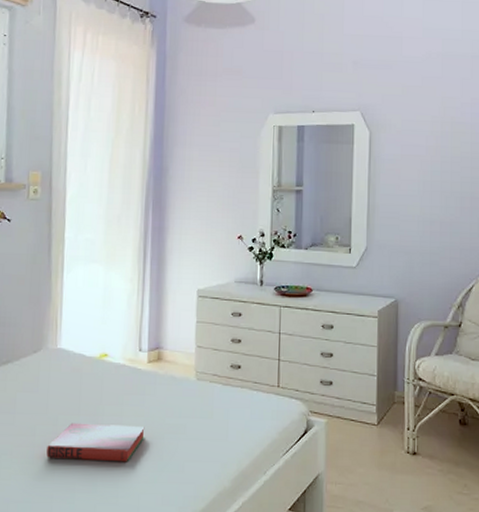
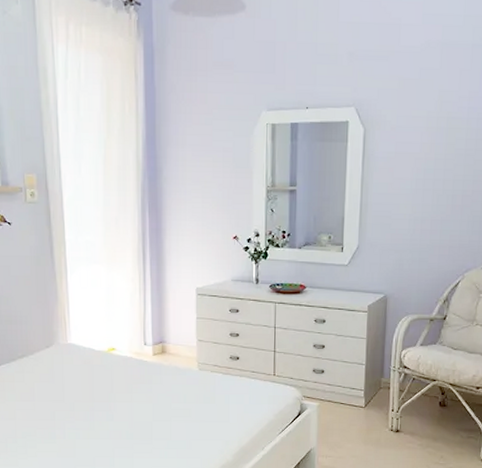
hardback book: present [46,423,145,462] -> none [67,408,154,441]

